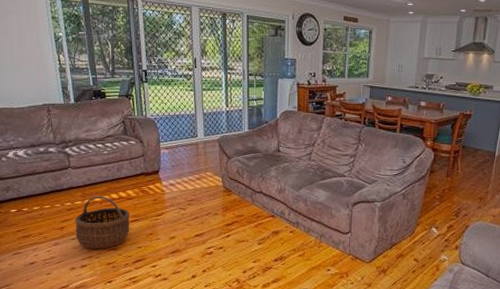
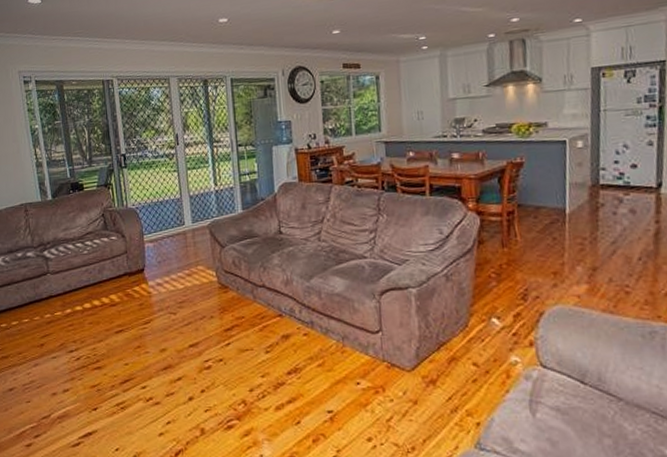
wicker basket: present [74,196,130,249] -> none [54,304,115,369]

